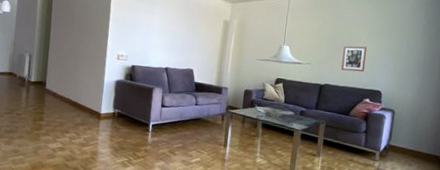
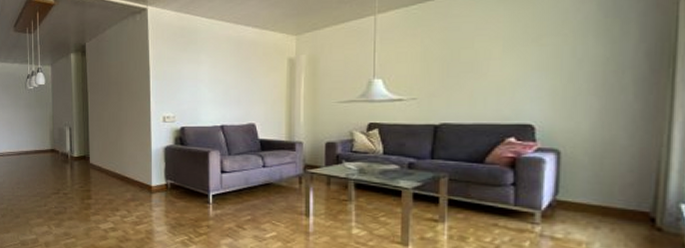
picture frame: present [341,46,367,72] -> none [465,65,503,102]

